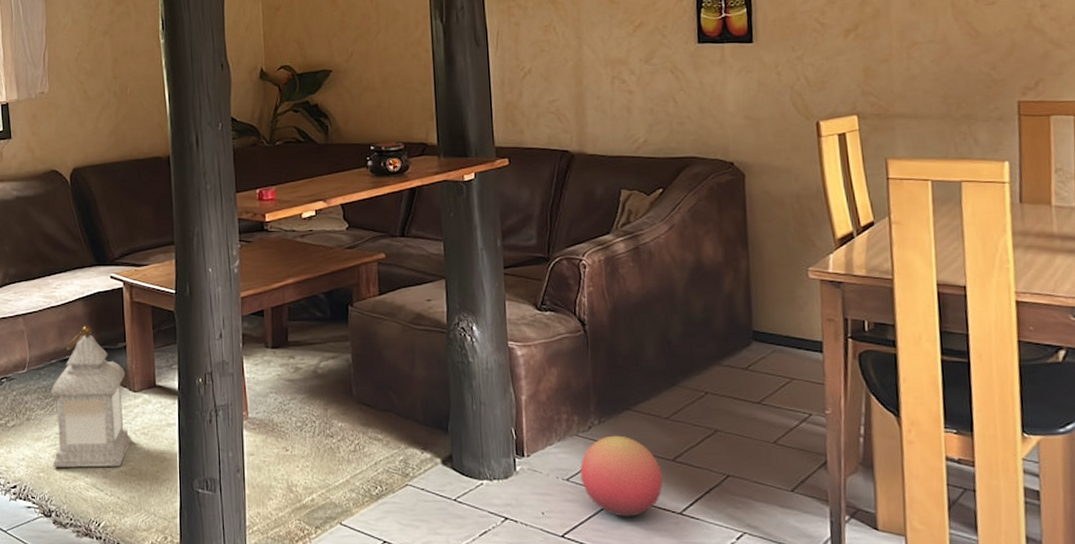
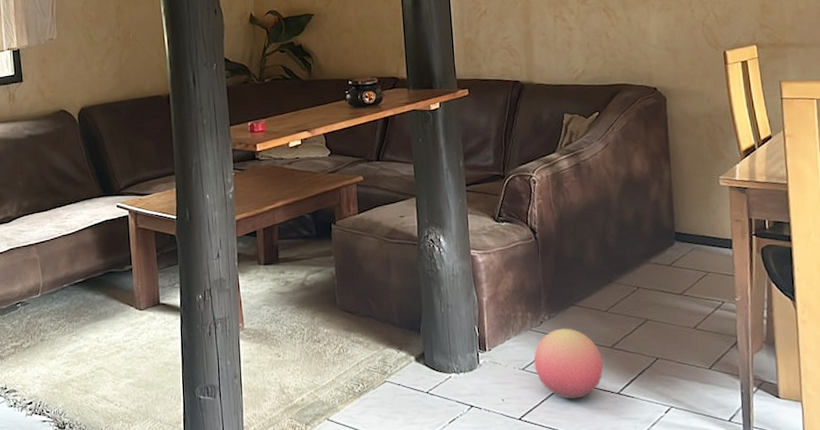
lantern: present [50,326,131,468] -> none [62,252,138,383]

